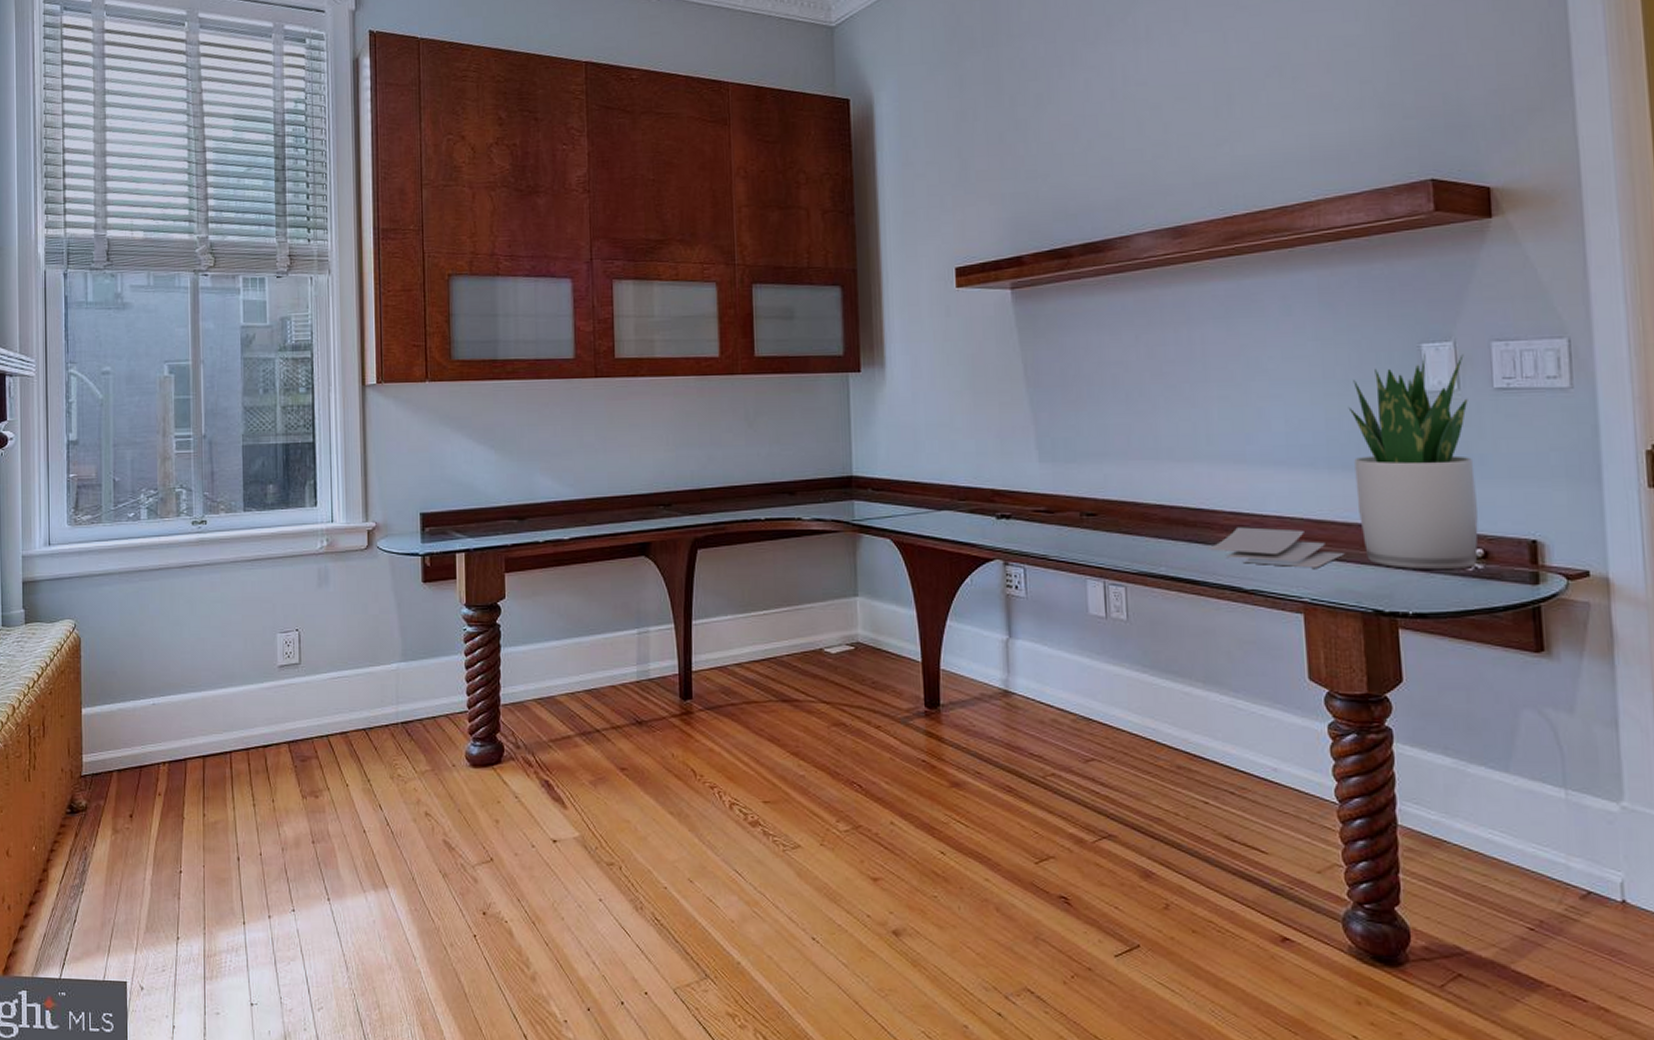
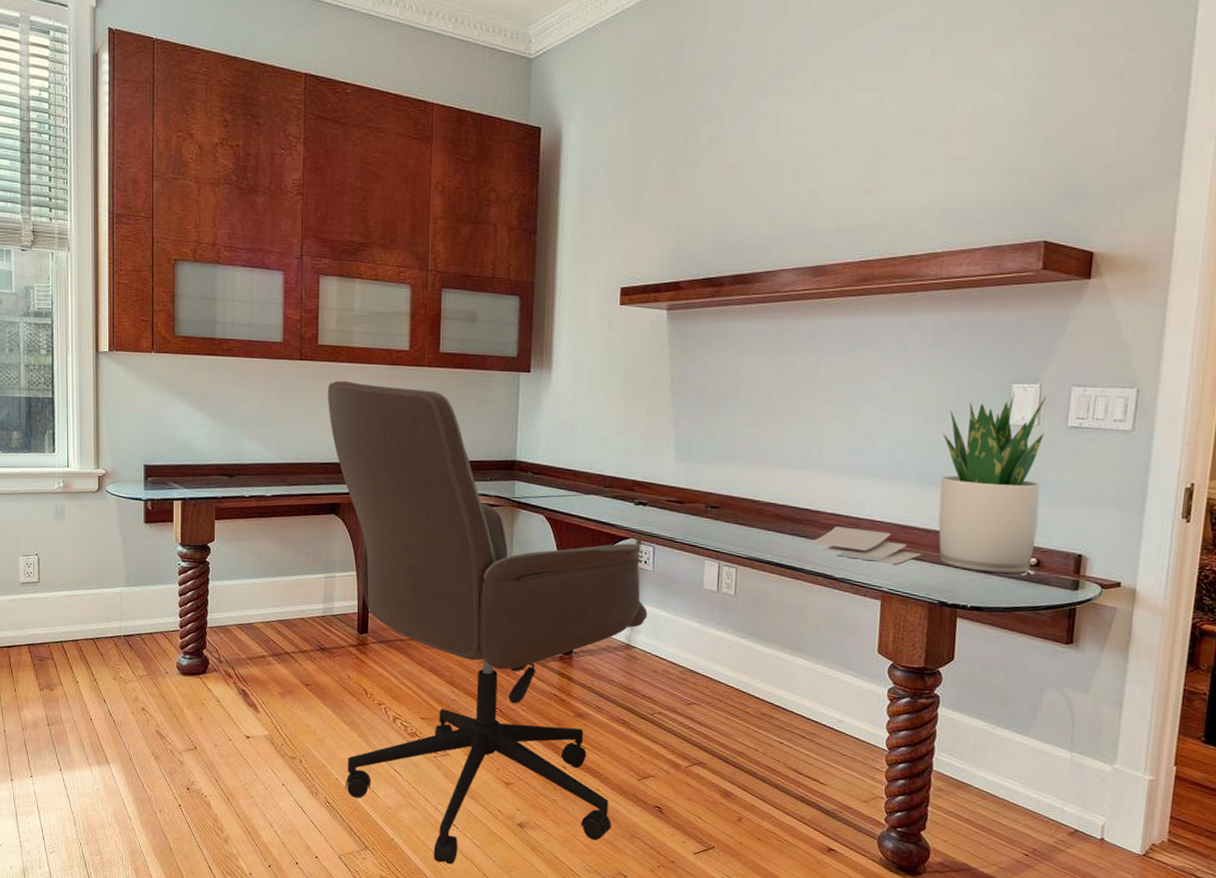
office chair: none [628,397,1026,992] -> present [327,380,648,865]

